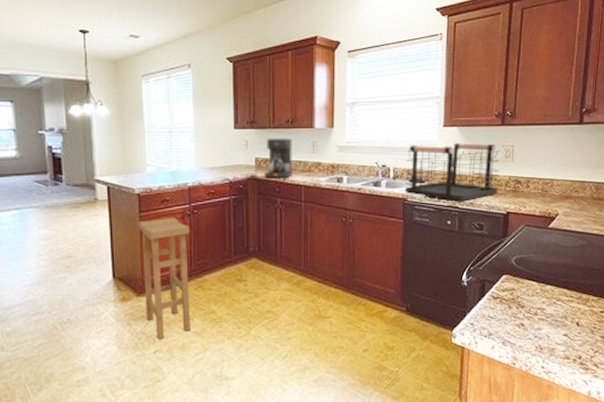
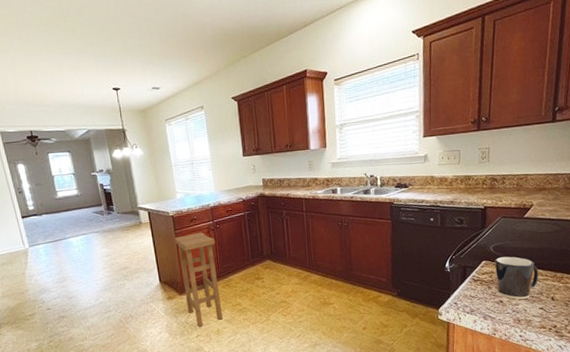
coffee maker: present [264,137,292,178] -> none [270,160,294,195]
dish rack: present [404,142,500,202] -> none [391,148,477,202]
mug: none [517,271,563,324] -> present [495,256,539,300]

